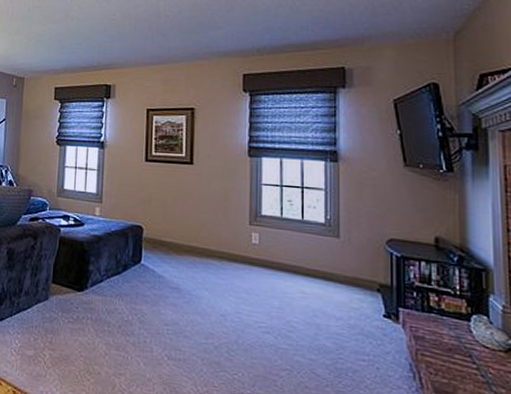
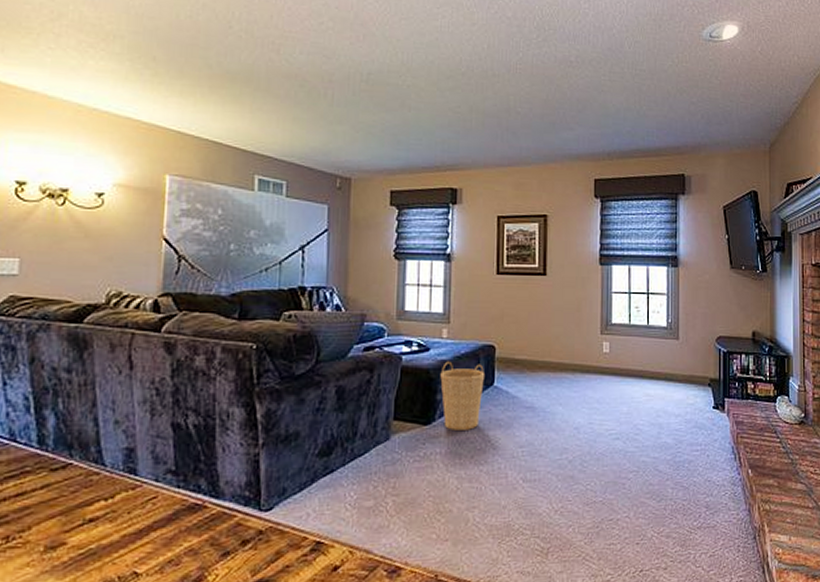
basket: none [92,236,134,302] -> present [440,361,486,430]

